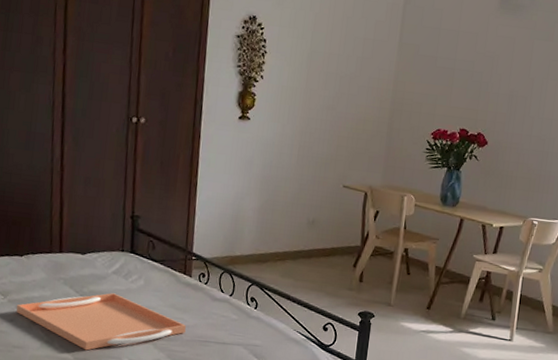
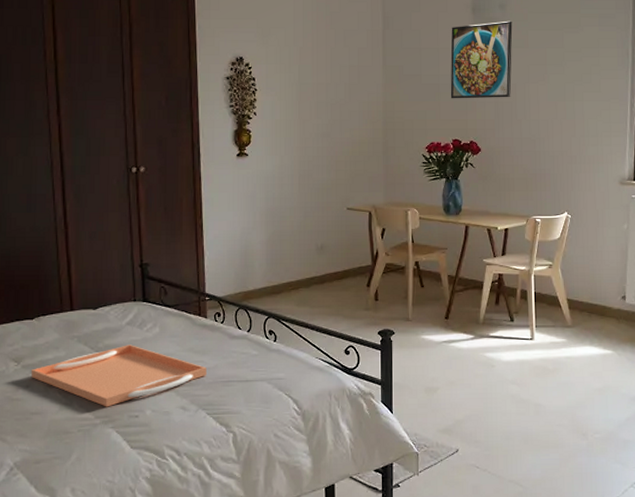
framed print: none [464,9,540,93] -> present [450,21,513,99]

